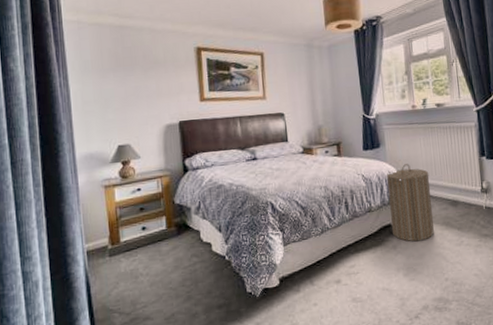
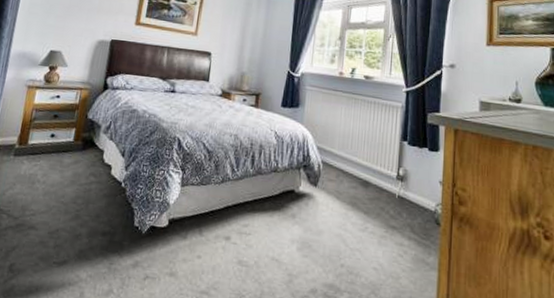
laundry hamper: present [386,164,435,242] -> none [293,130,344,217]

